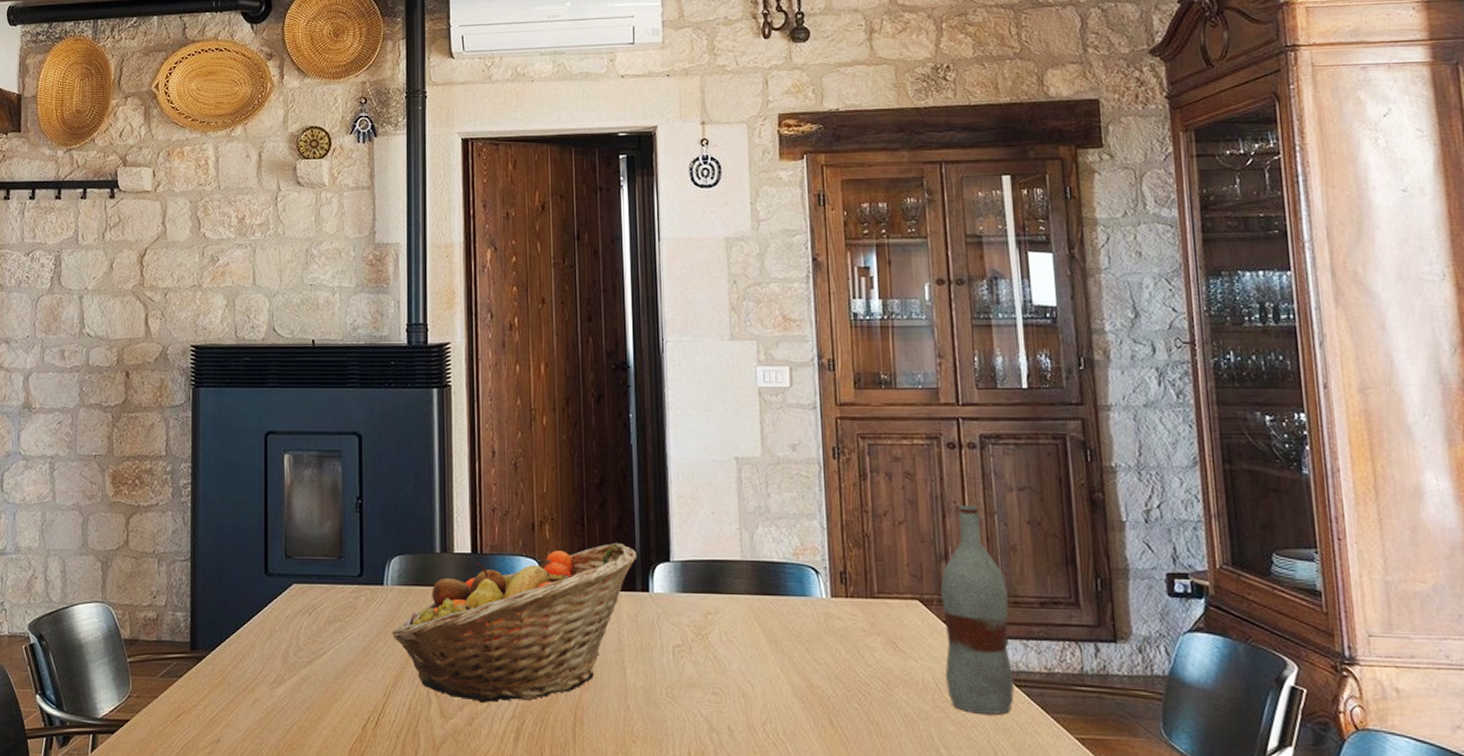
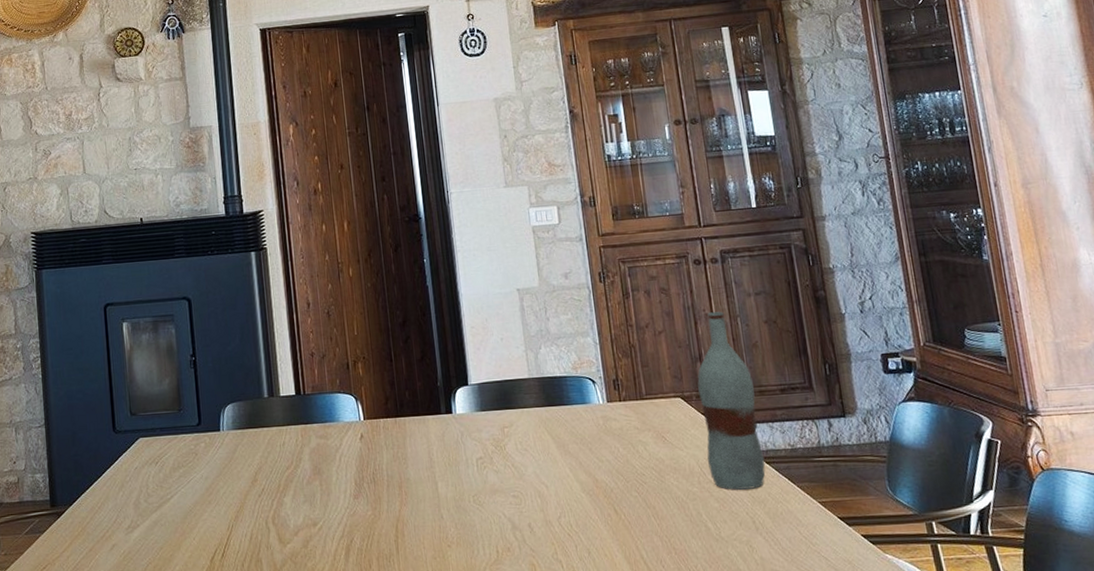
fruit basket: present [392,542,638,703] -> none [231,372,440,527]

